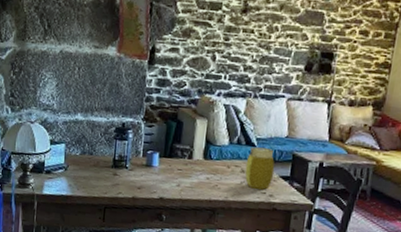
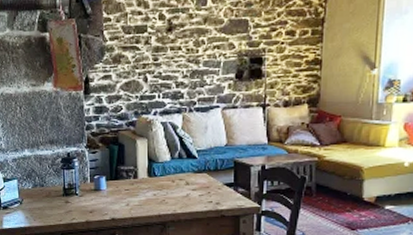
jar: present [245,147,275,190] -> none [189,159,218,199]

